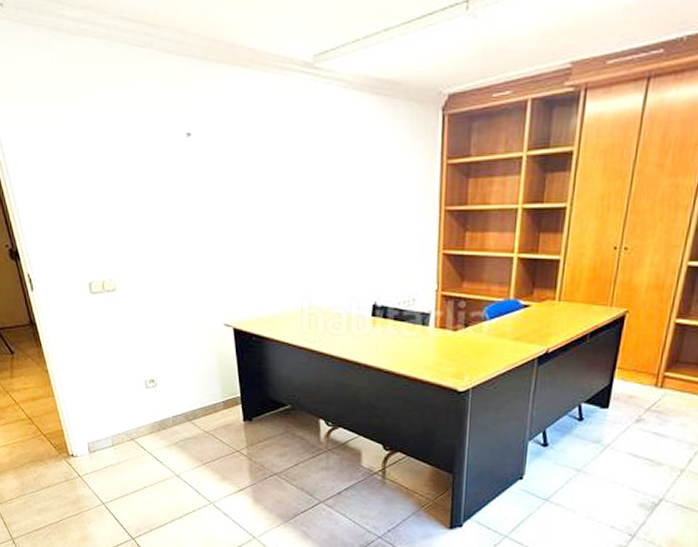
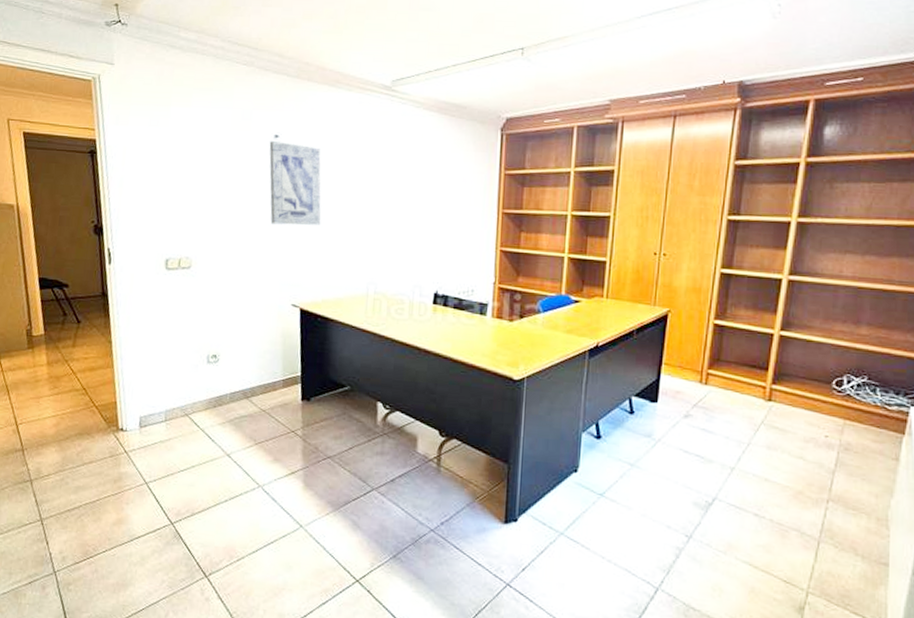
wall art: none [182,141,247,238] -> present [269,141,321,225]

